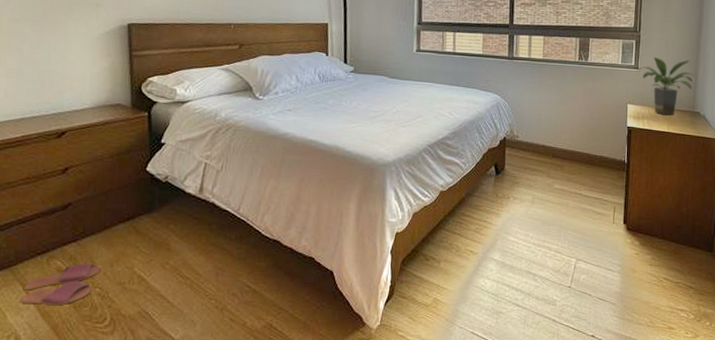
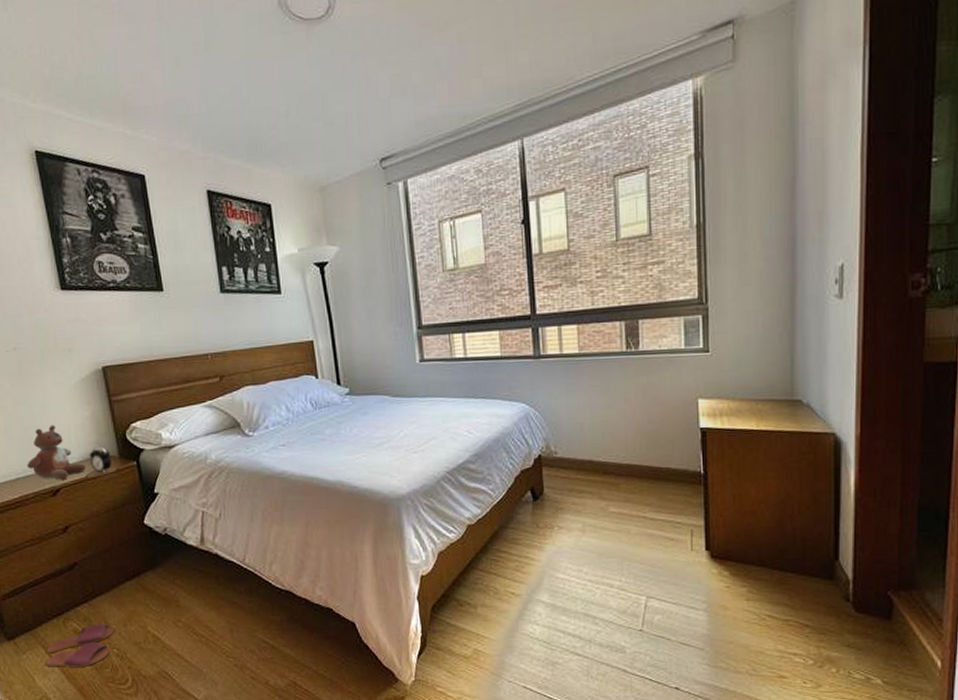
stuffed bear: none [35,71,97,124] -> present [27,425,86,480]
alarm clock: none [95,97,127,124] -> present [86,448,116,478]
potted plant: present [636,57,698,116] -> none [706,332,795,409]

